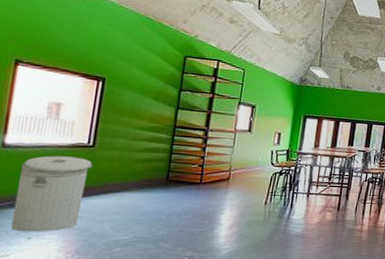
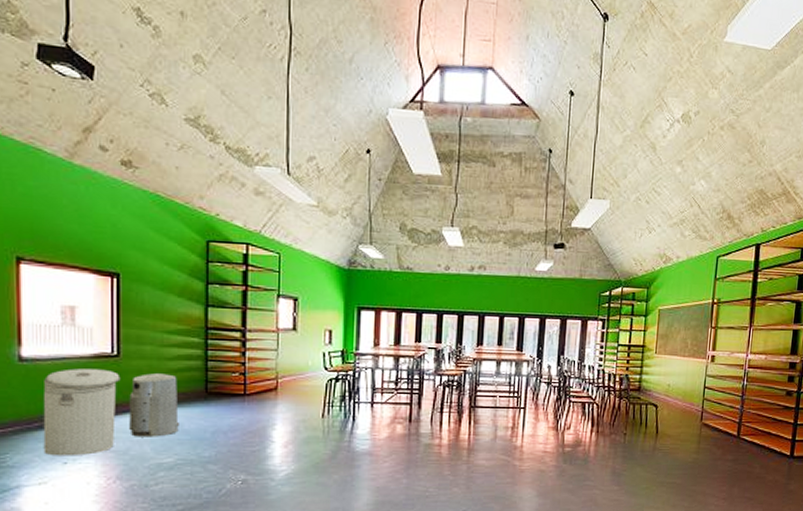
air purifier: none [94,162,143,217] -> present [129,373,179,437]

